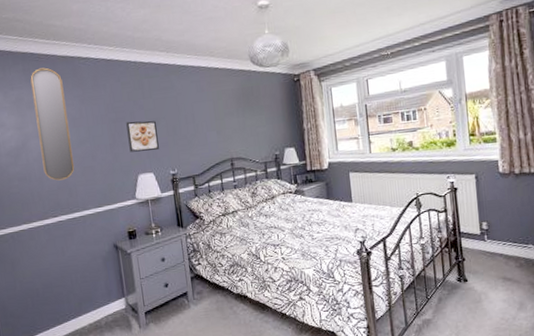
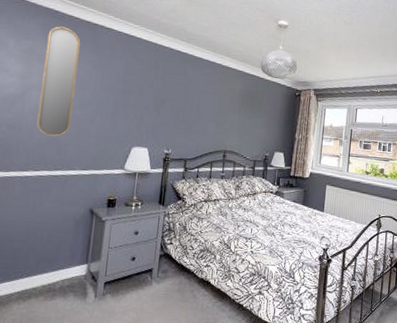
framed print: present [126,120,159,152] -> none [130,95,162,128]

